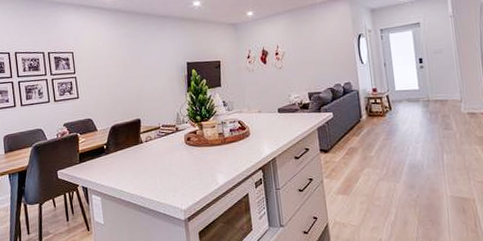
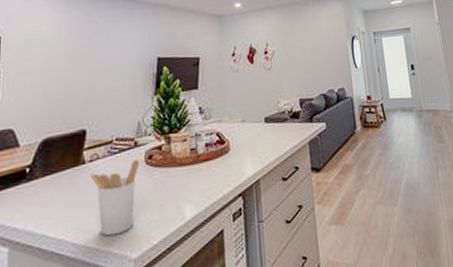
utensil holder: none [147,141,181,194] -> present [90,160,140,237]

